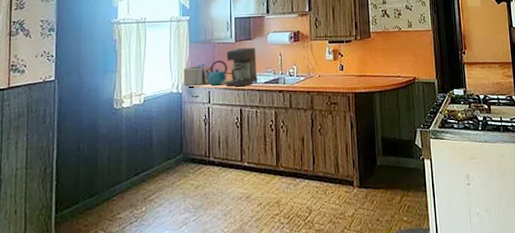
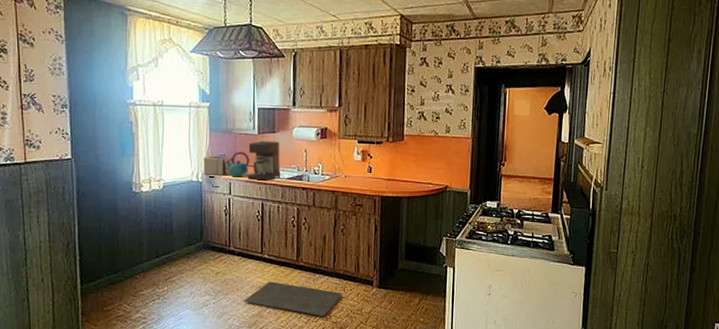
door mat: none [225,190,324,225] -> present [244,281,343,317]

